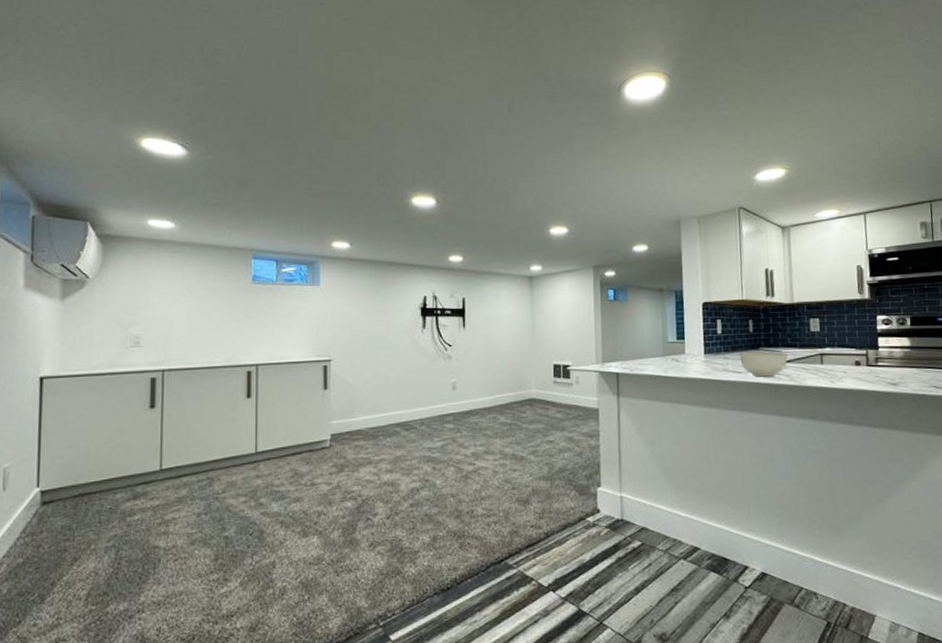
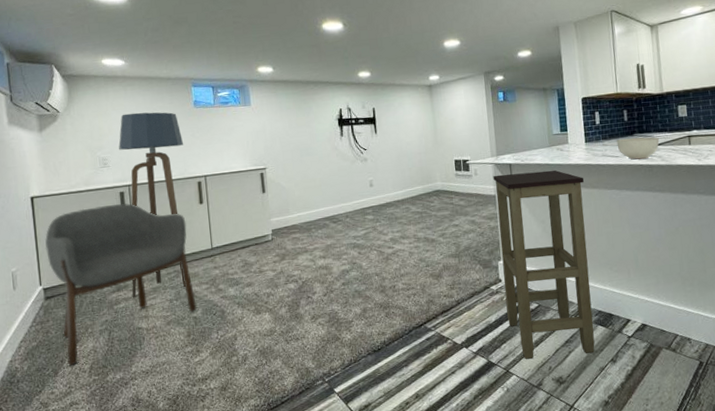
armchair: none [49,392,230,590] -> present [45,203,197,365]
floor lamp: none [150,284,236,509] -> present [118,112,186,298]
bar stool: none [597,383,706,609] -> present [493,170,595,359]

